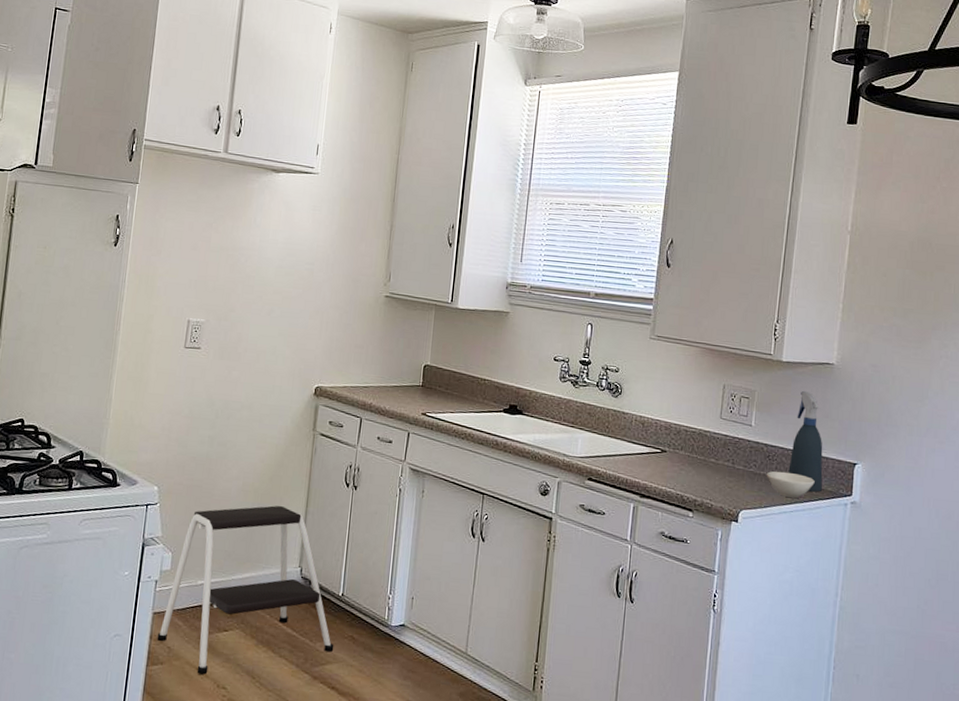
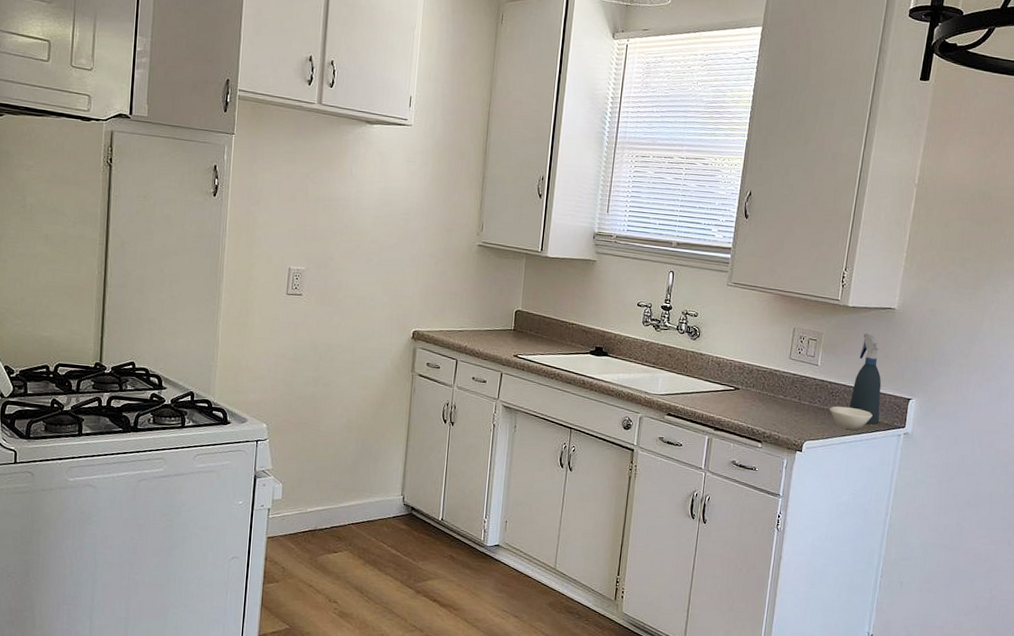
step stool: present [157,505,334,675] -> none [271,440,435,591]

